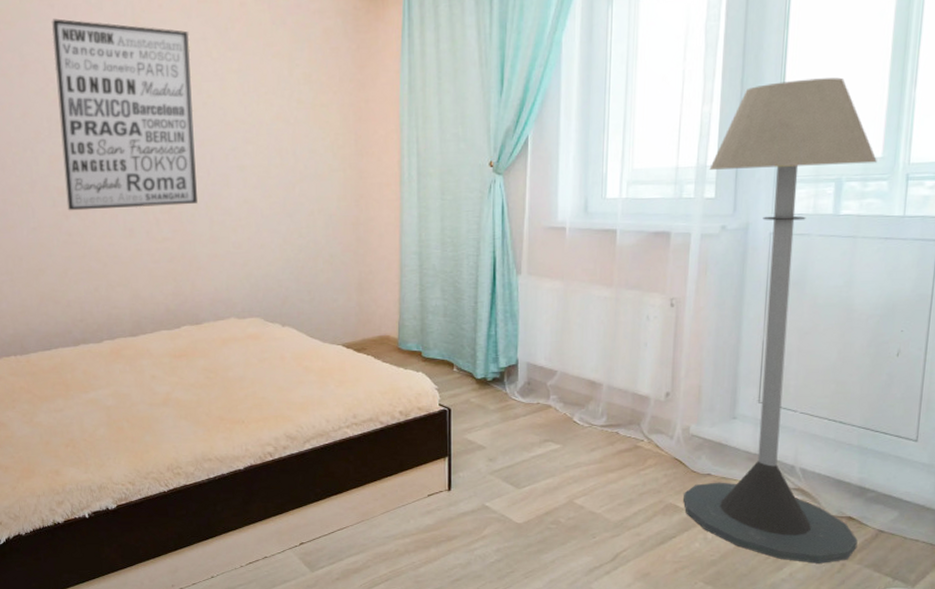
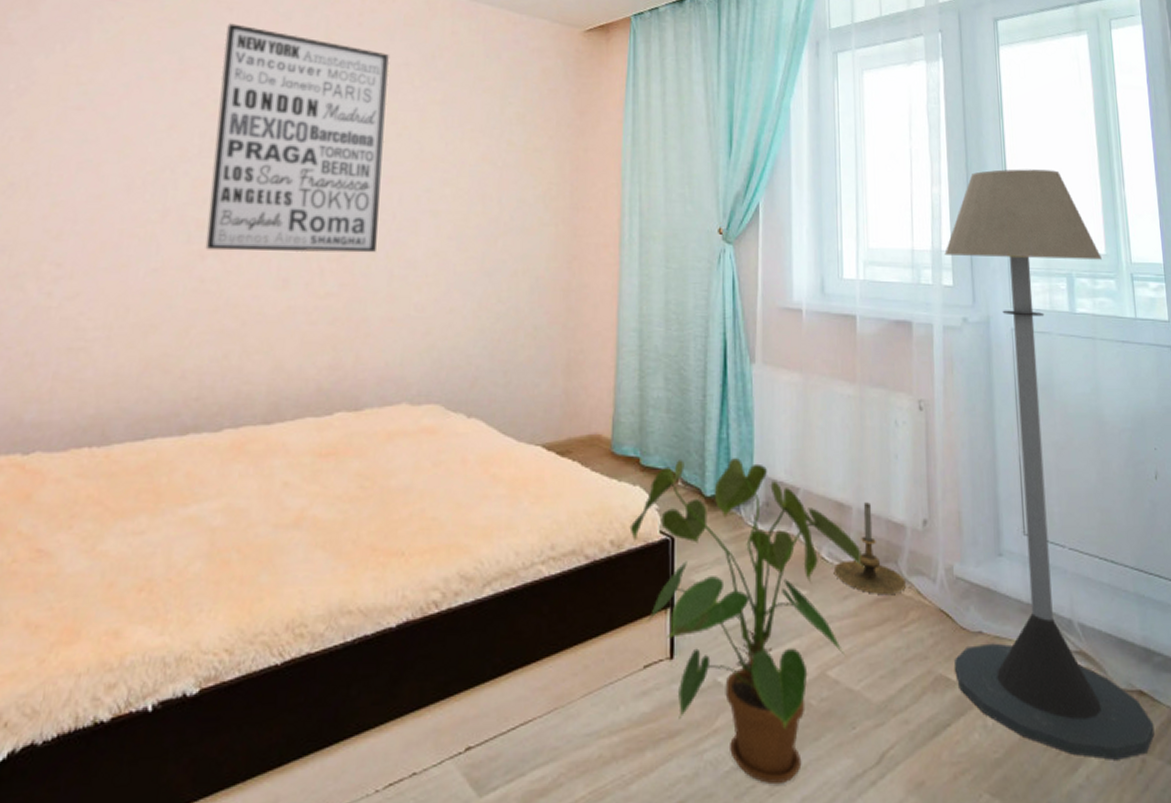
house plant: none [414,350,611,571] -> present [629,458,865,785]
candle holder: none [585,380,647,447] -> present [835,502,907,594]

